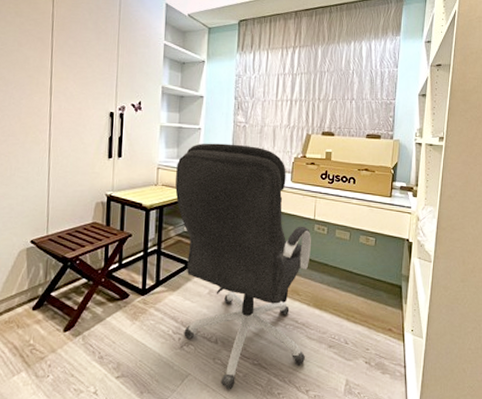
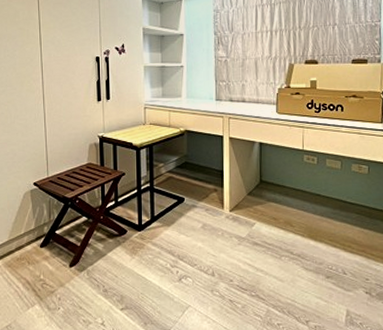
office chair: present [175,143,311,389] -> none [162,79,303,320]

